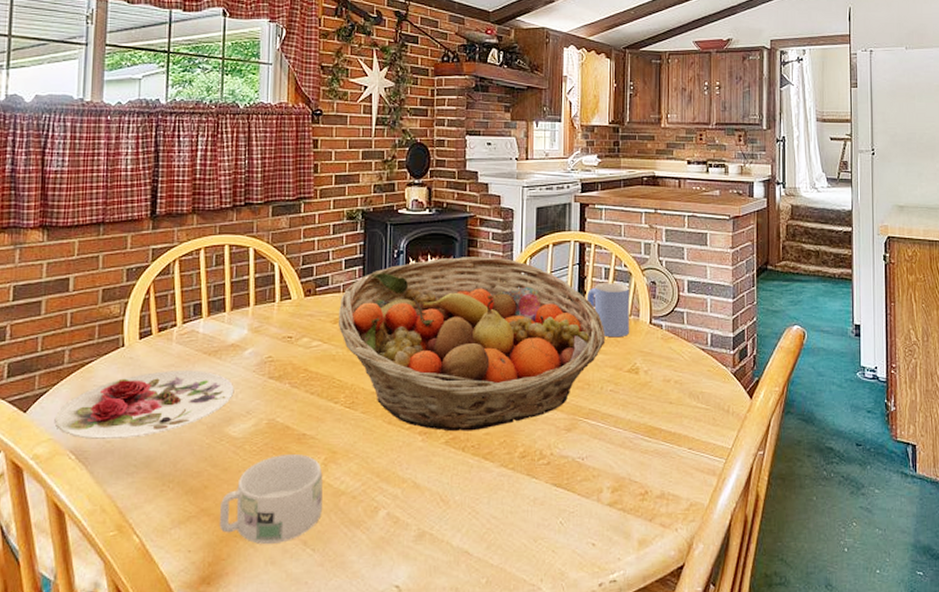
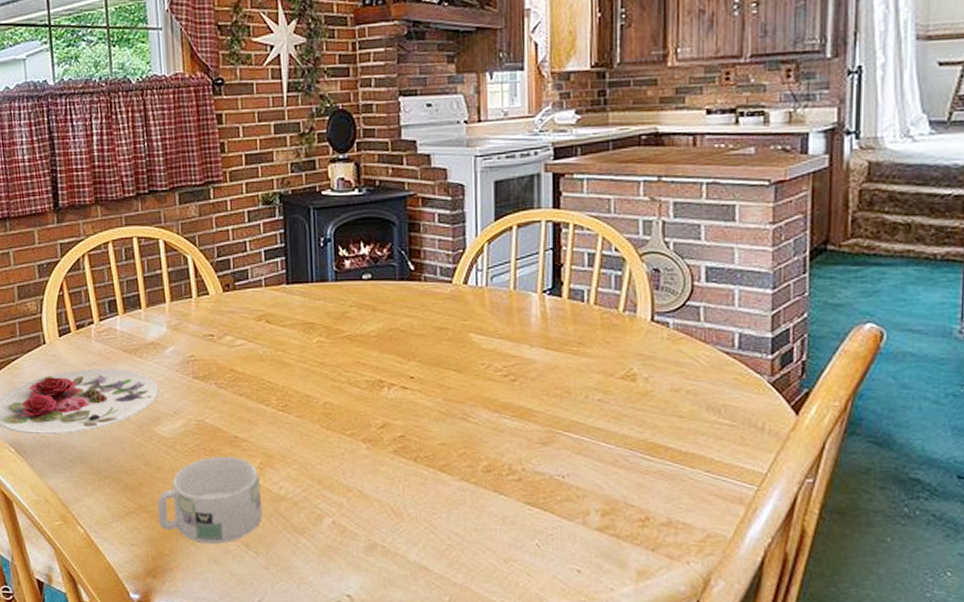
fruit basket: present [339,257,606,432] -> none [262,243,591,441]
mug: present [586,283,629,338] -> none [563,271,622,338]

